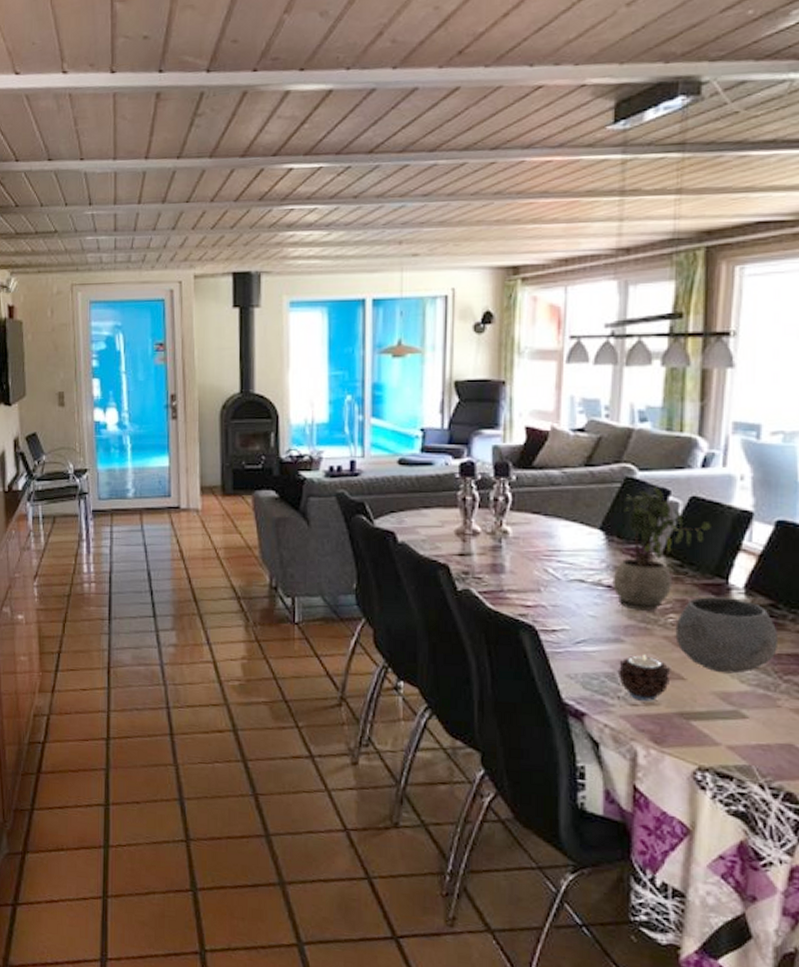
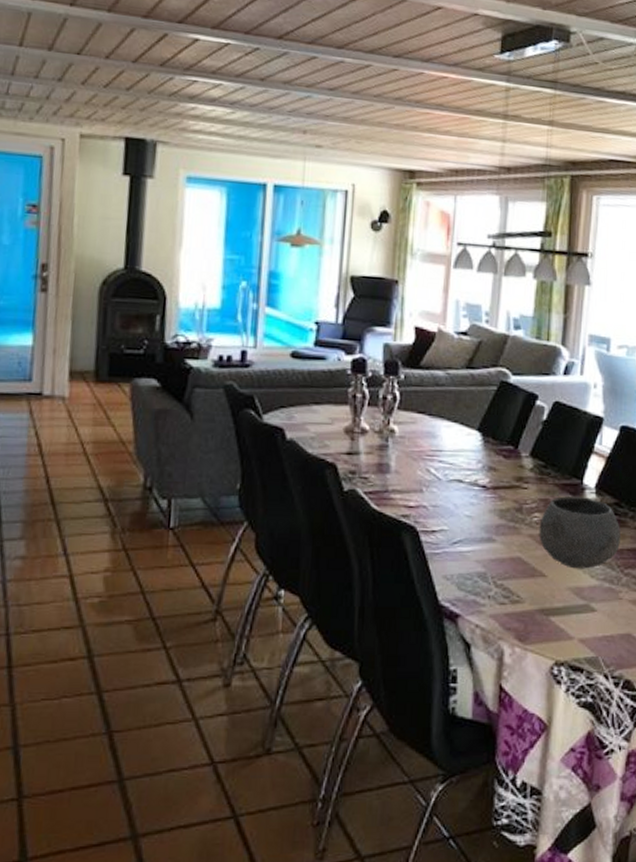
potted plant: present [612,487,711,612] -> none [487,391,570,511]
candle: present [617,654,670,701] -> none [488,553,533,599]

